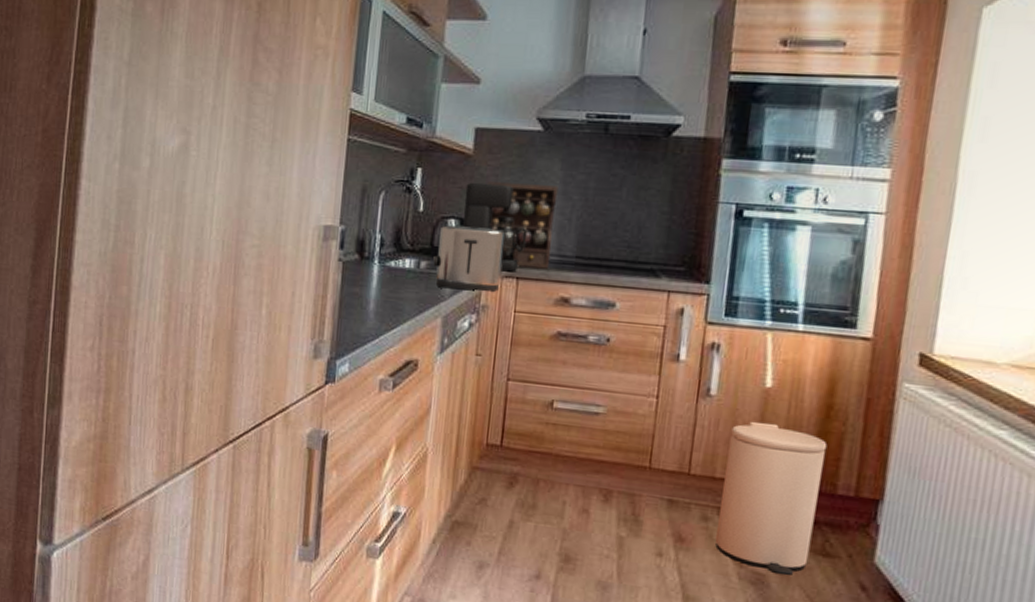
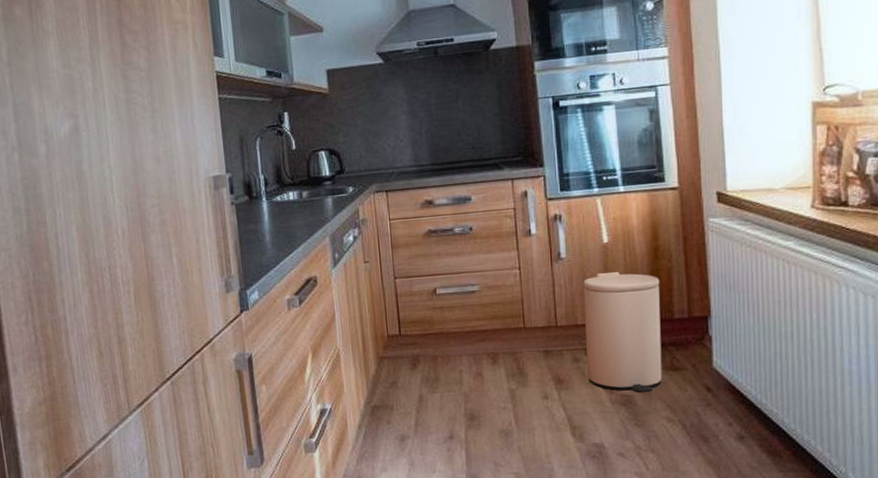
toaster: present [433,225,506,293] -> none [312,152,373,212]
coffee maker: present [463,182,528,272] -> none [328,113,388,187]
spice rack: present [487,181,559,269] -> none [345,107,411,181]

